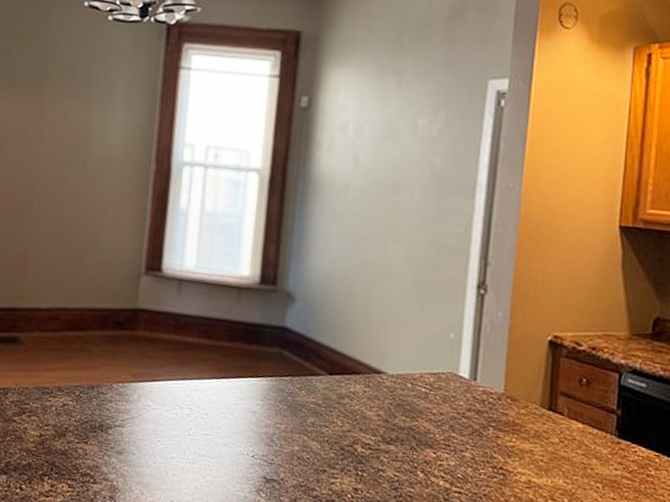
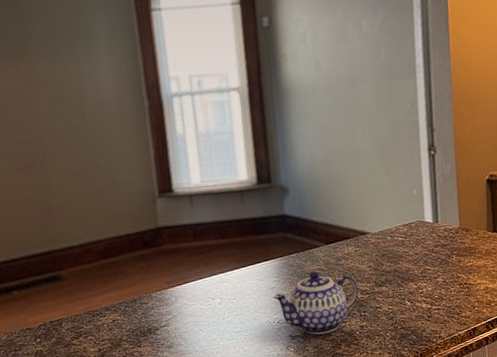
teapot: none [253,404,359,487] -> present [274,271,358,335]

